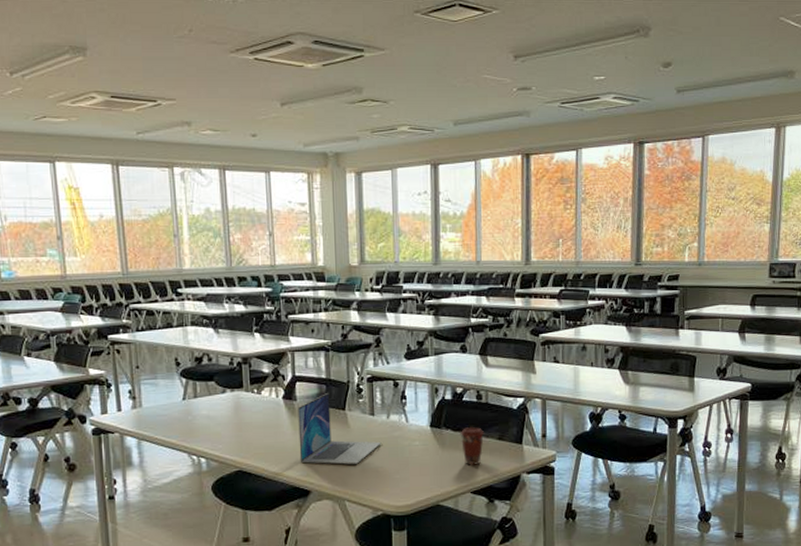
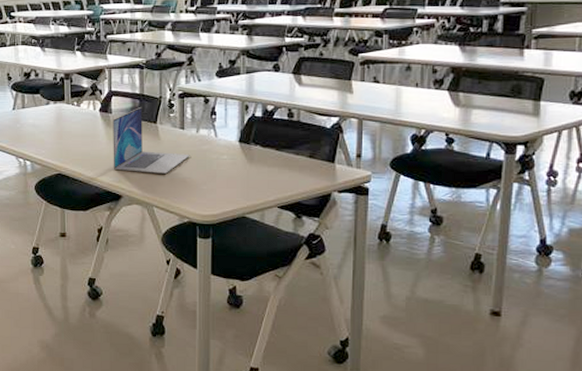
coffee cup: present [460,426,485,465] -> none [269,143,295,181]

